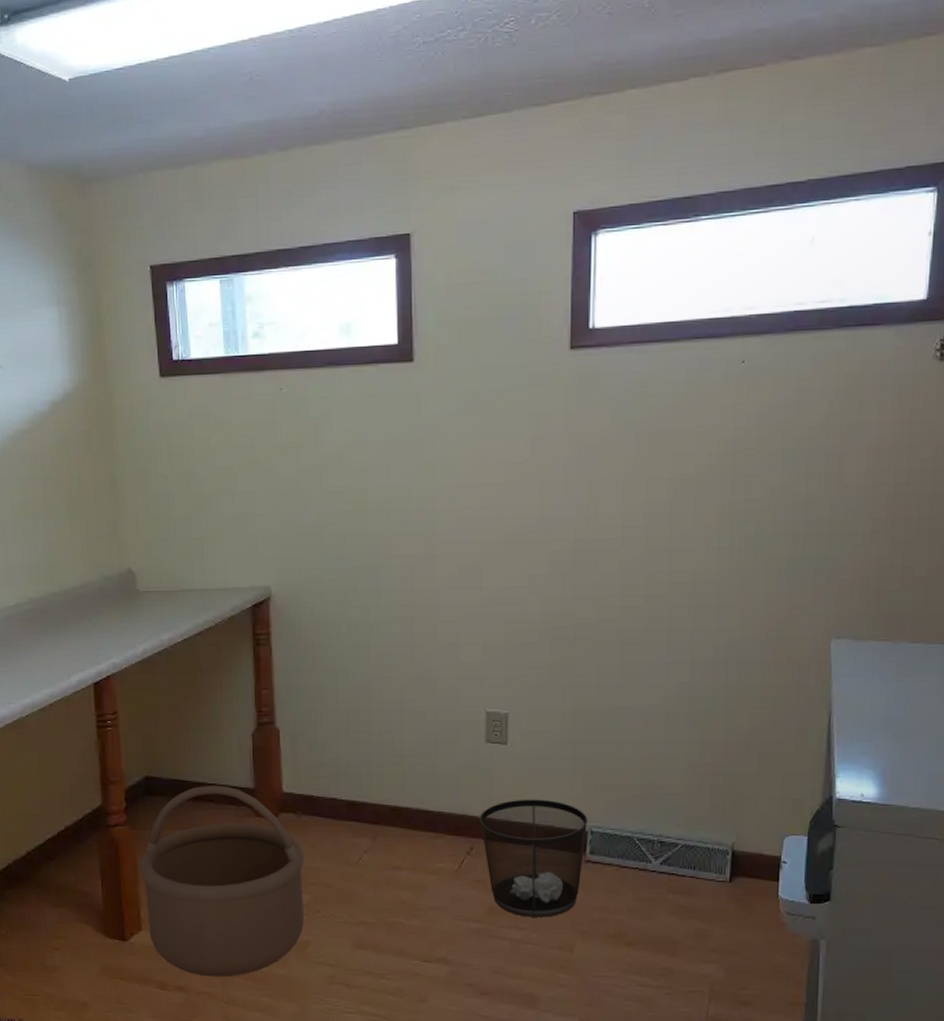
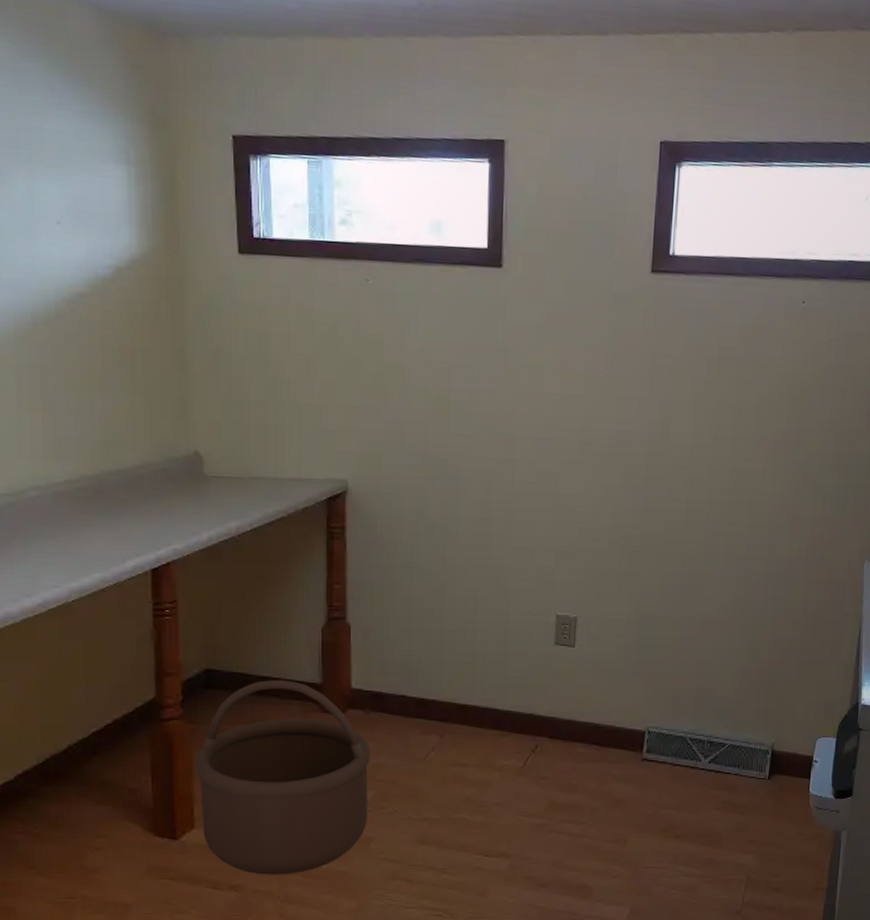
waste bin: present [479,799,589,917] -> none [545,699,647,813]

